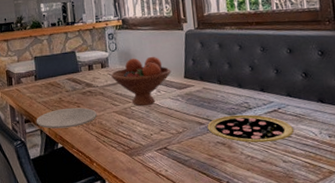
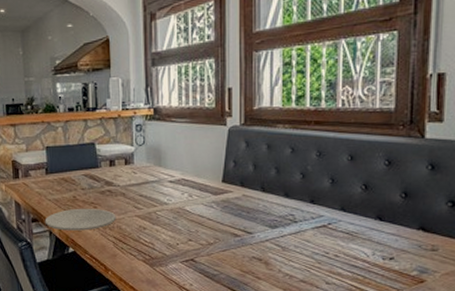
fruit bowl: present [110,56,172,106] -> none [135,154,208,212]
pizza: present [207,114,295,143] -> none [243,228,344,261]

